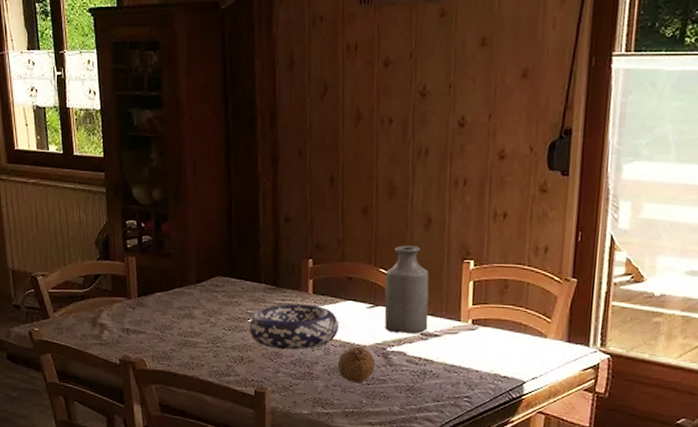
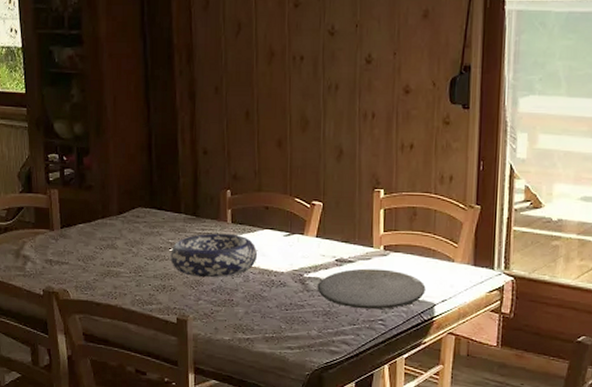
fruit: present [337,346,376,384] -> none [257,273,293,309]
bottle: present [384,245,429,334] -> none [300,175,343,261]
plate: none [400,343,515,386] -> present [317,268,426,310]

